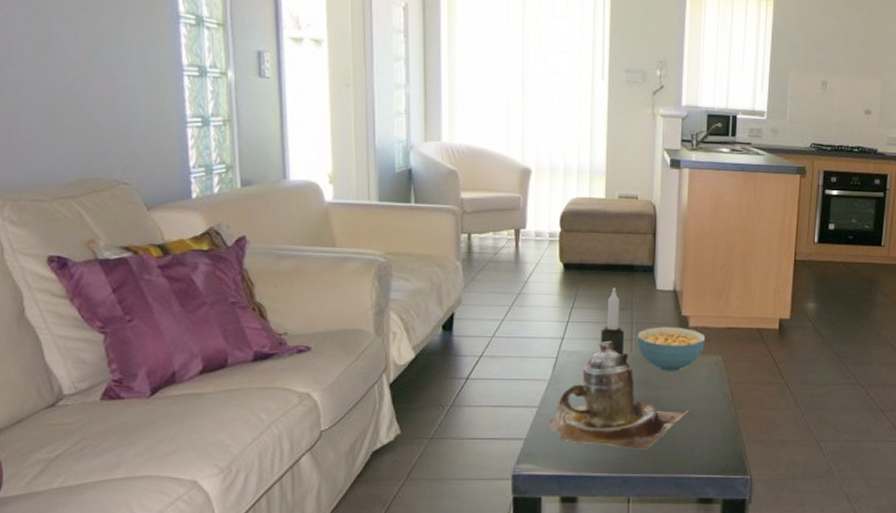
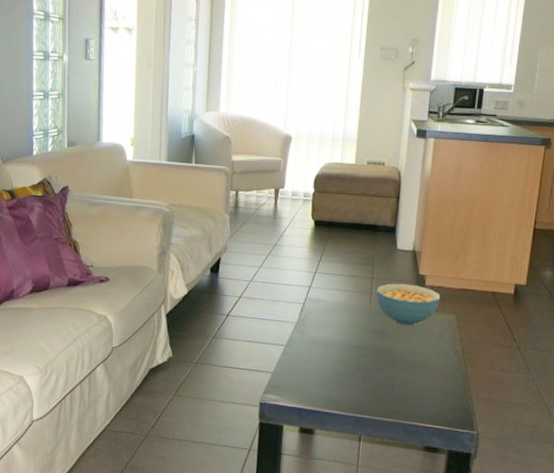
teapot: present [549,340,689,450] -> none [293,292,421,395]
candle: present [600,287,625,355] -> none [343,244,366,306]

